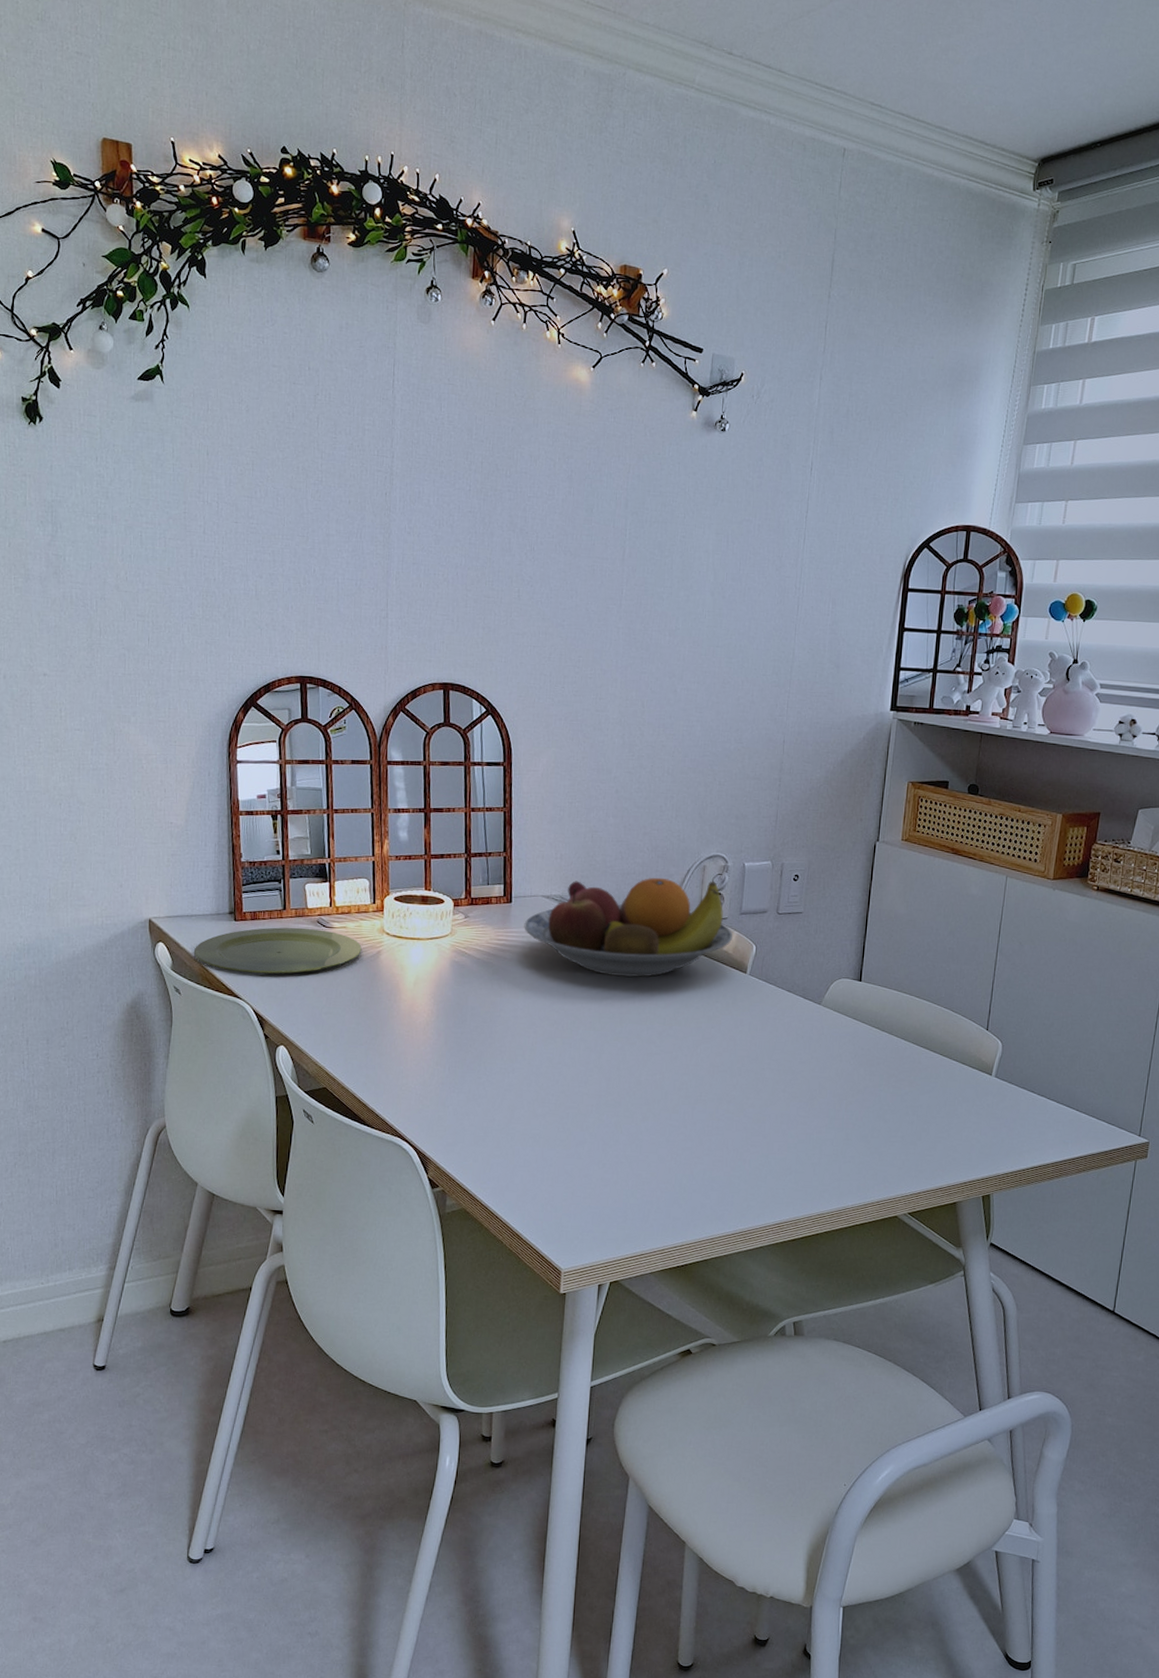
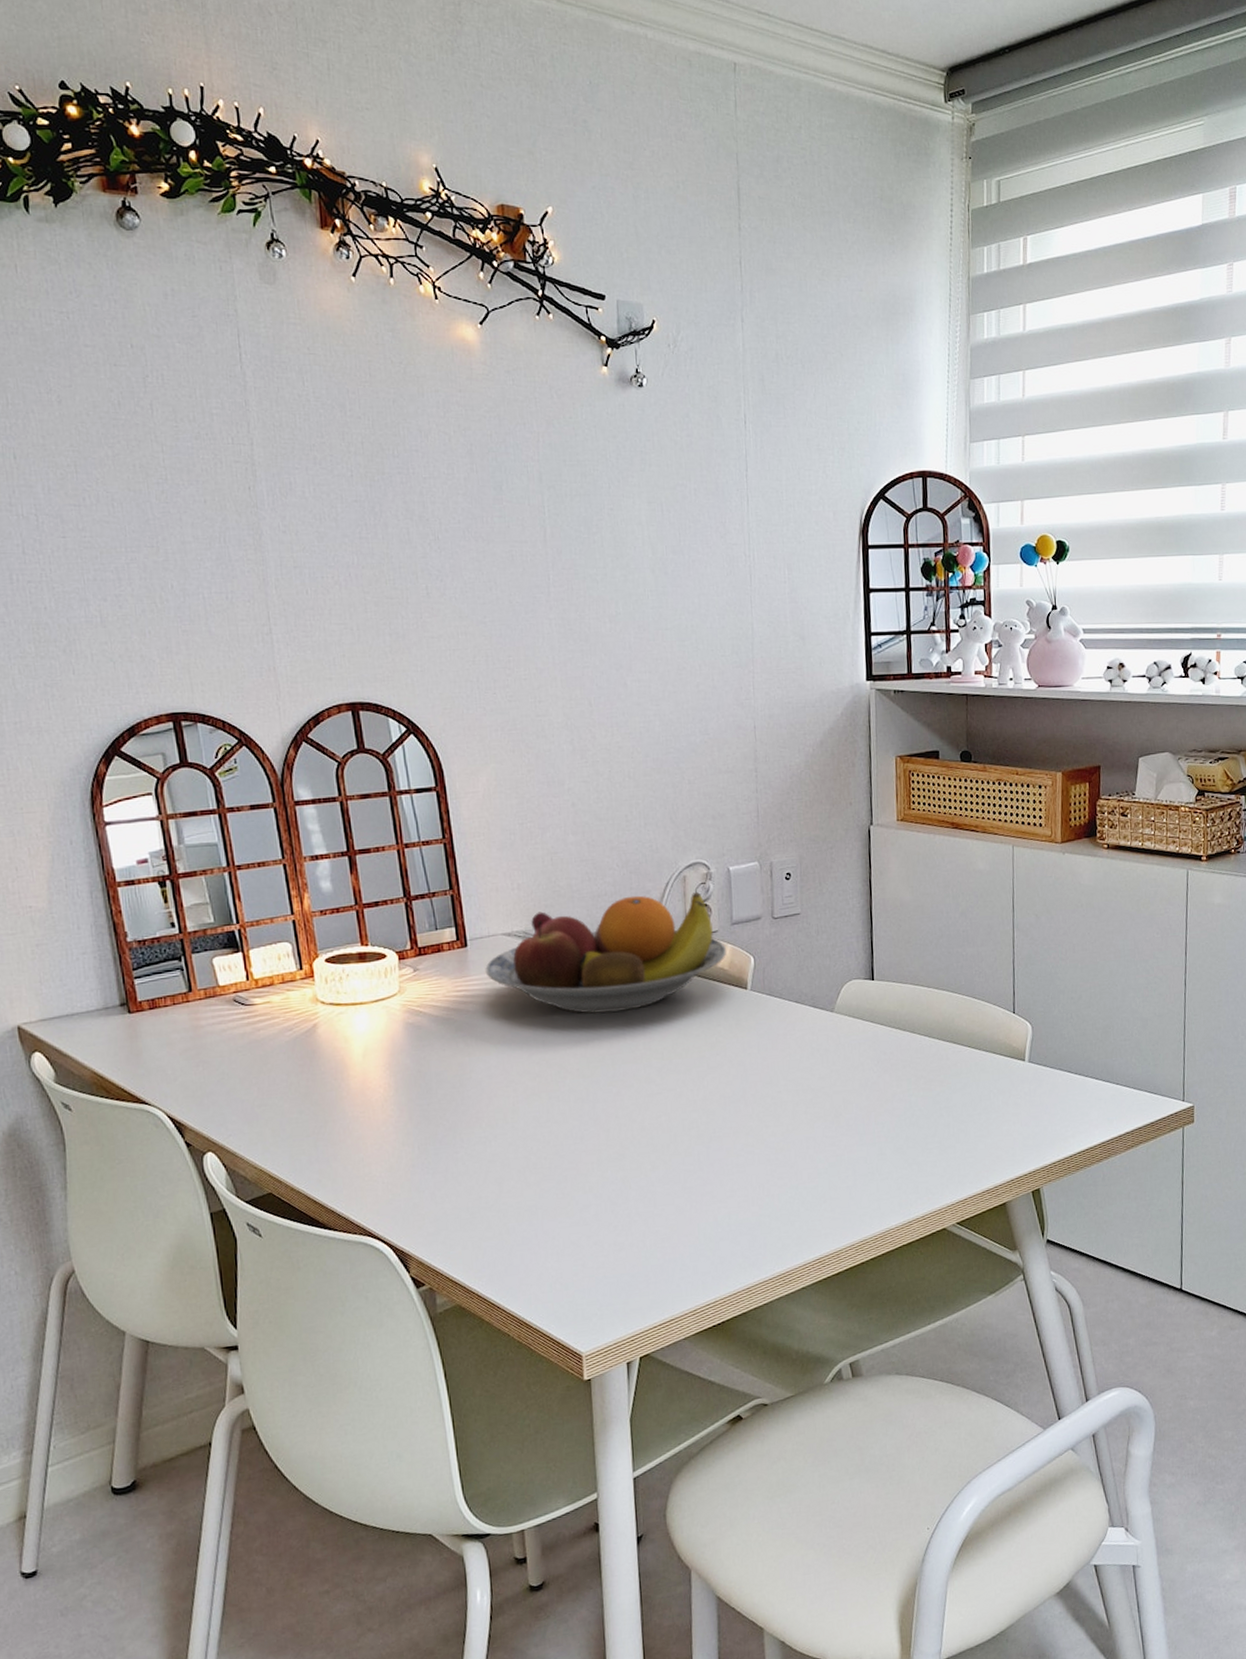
plate: present [193,927,362,974] -> none [81,1009,294,1074]

